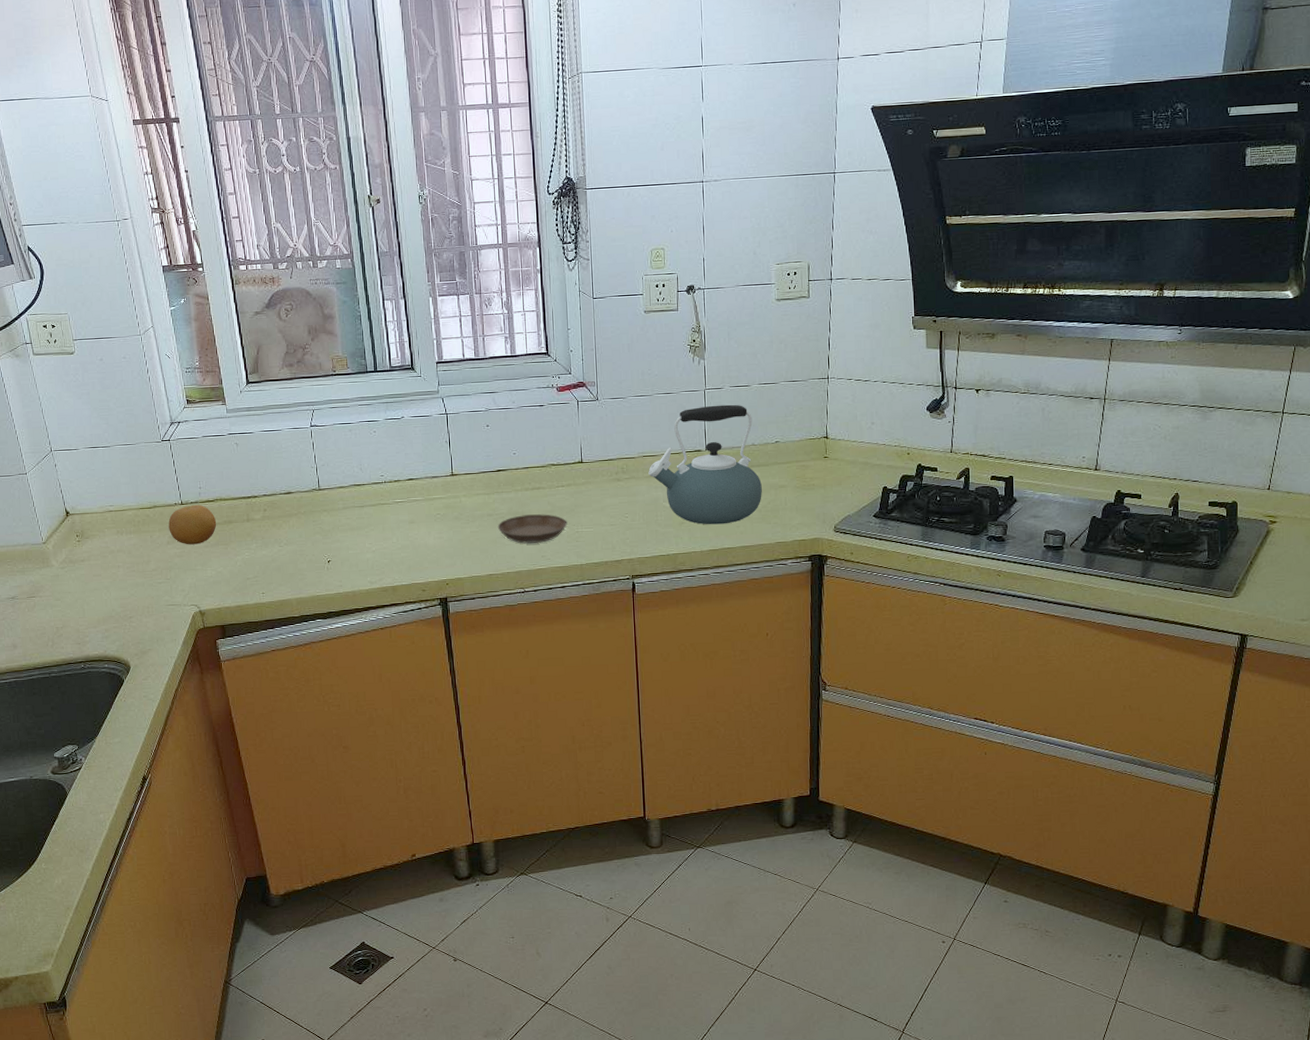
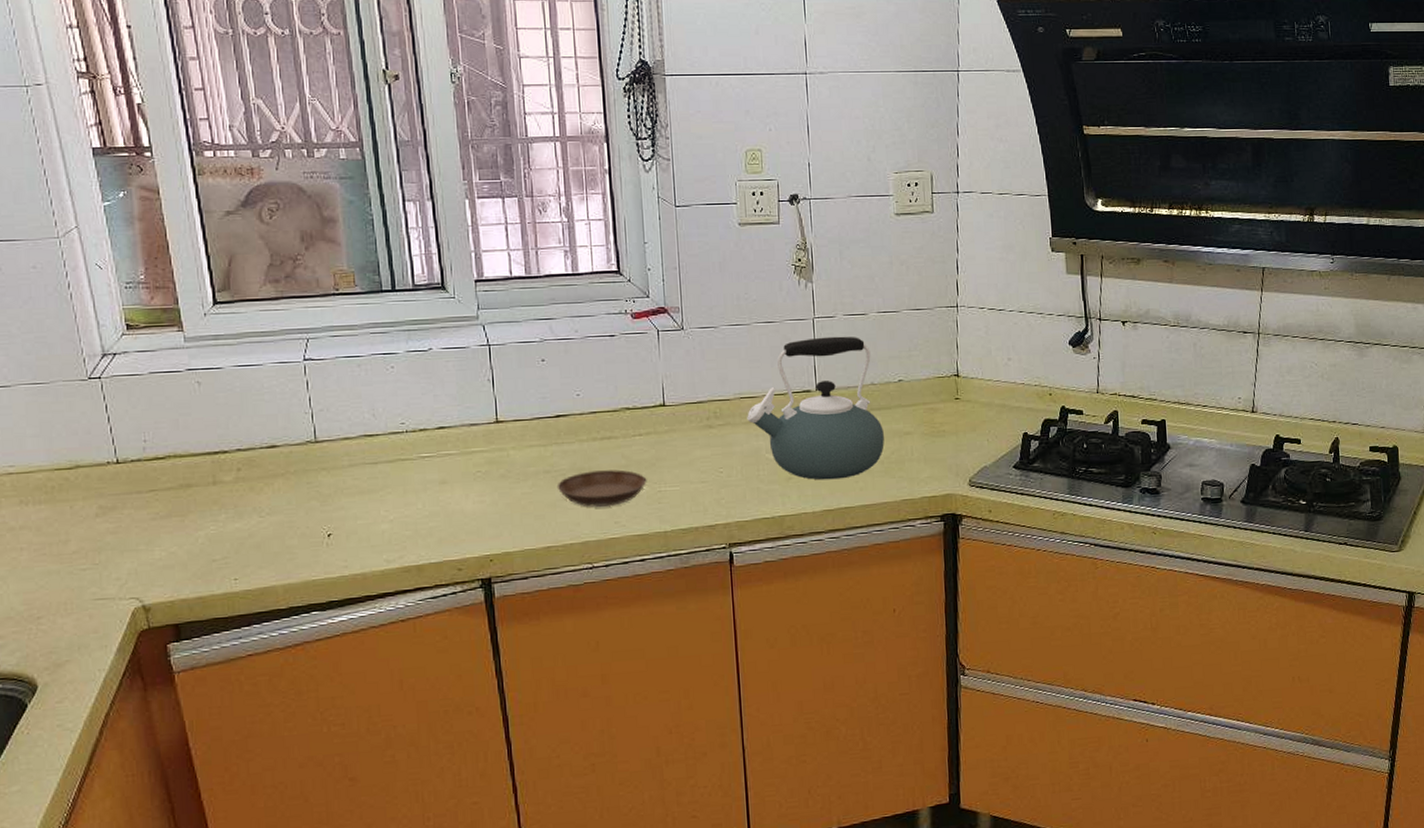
fruit: present [168,504,217,545] -> none [97,463,169,518]

